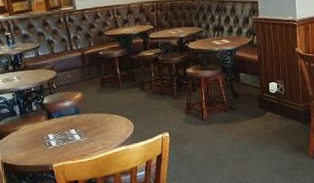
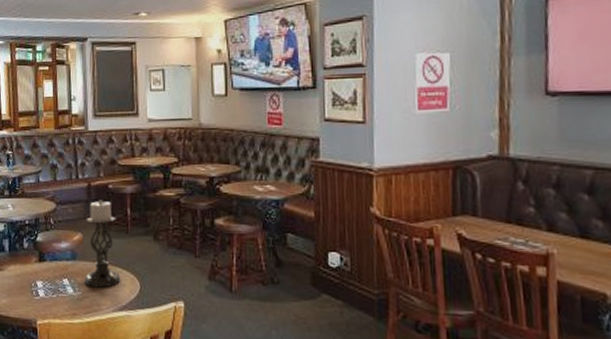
candle holder: none [83,64,118,133] -> present [85,200,121,288]

